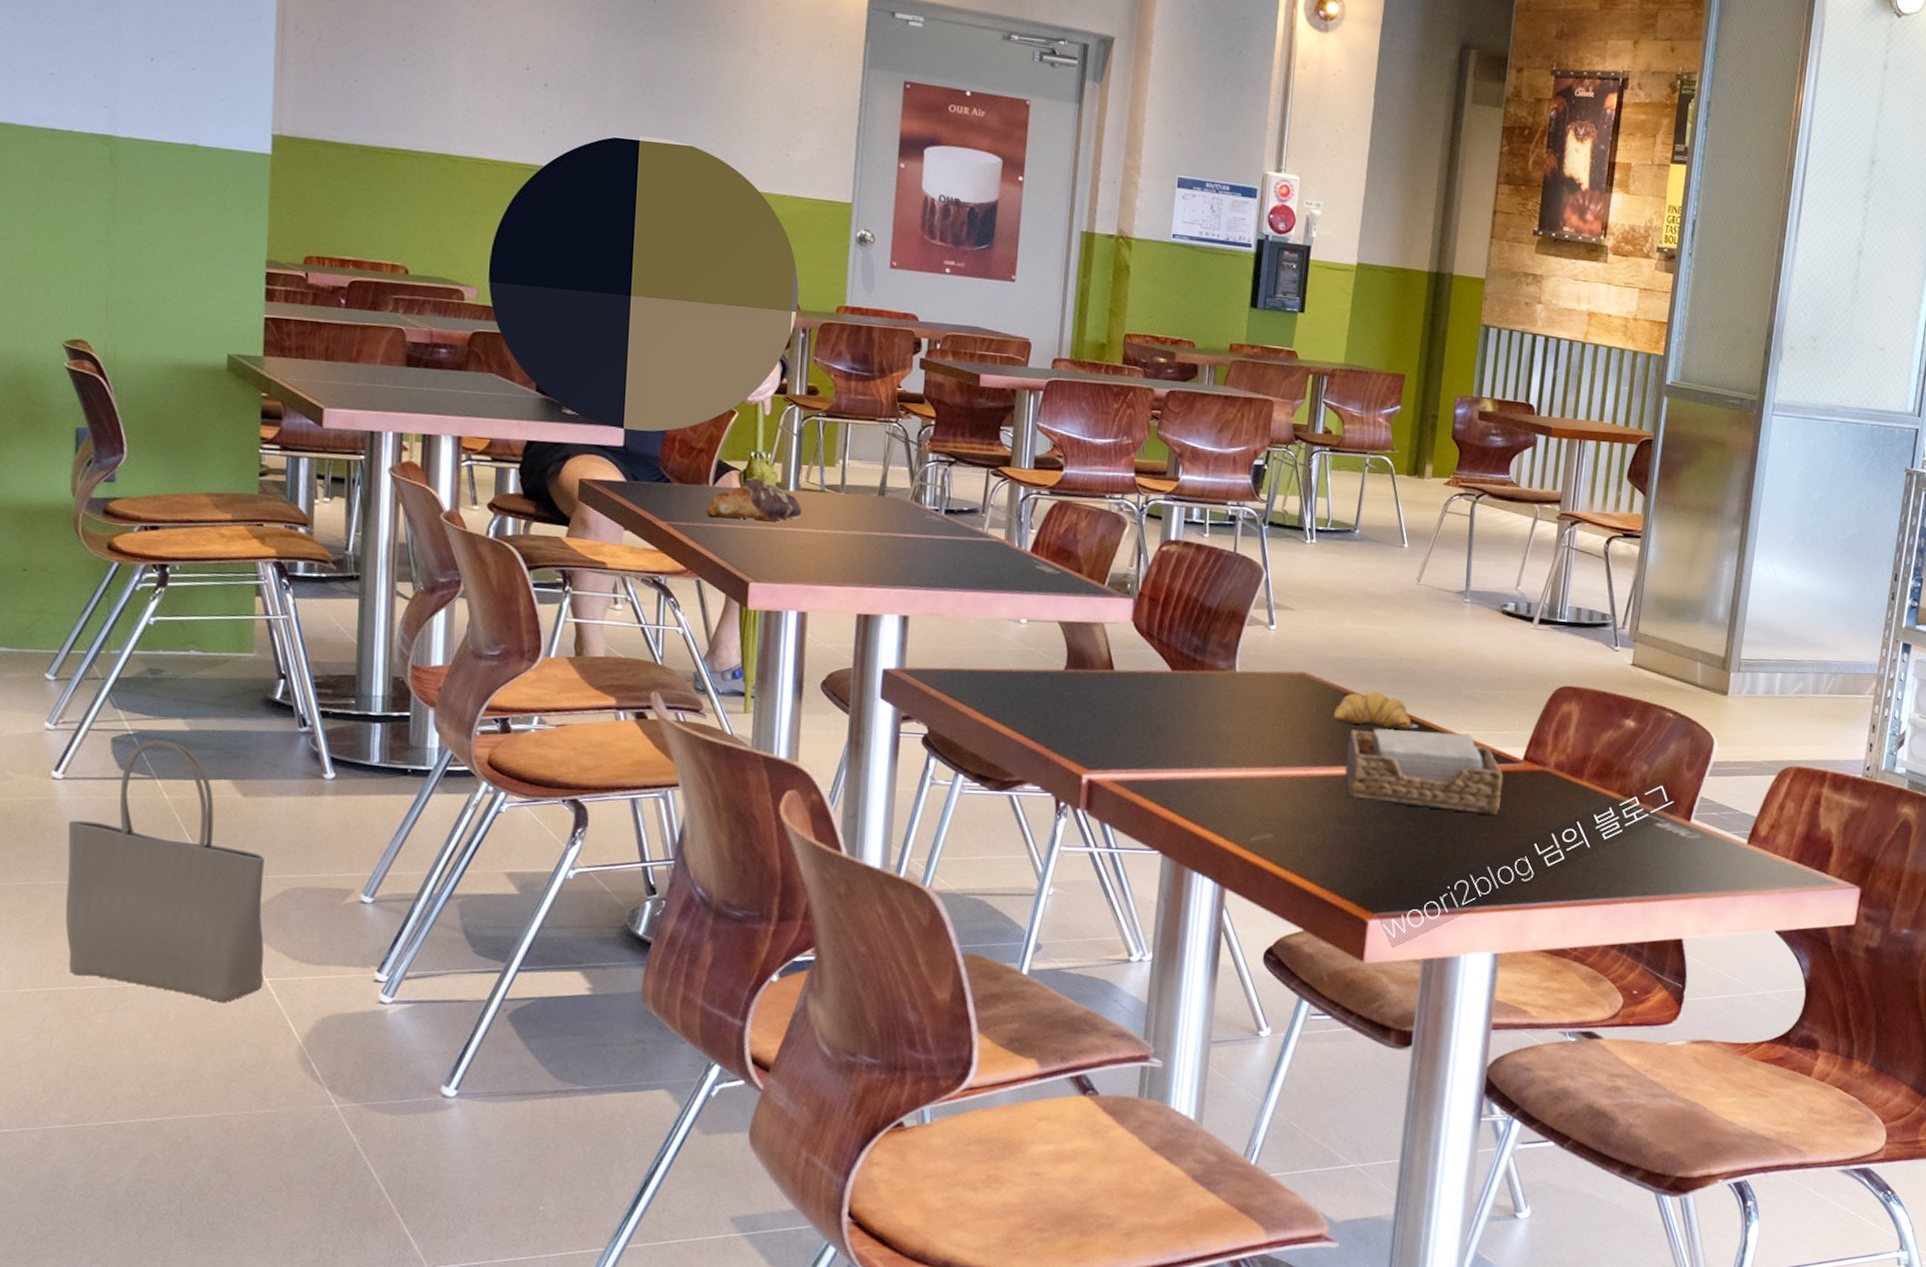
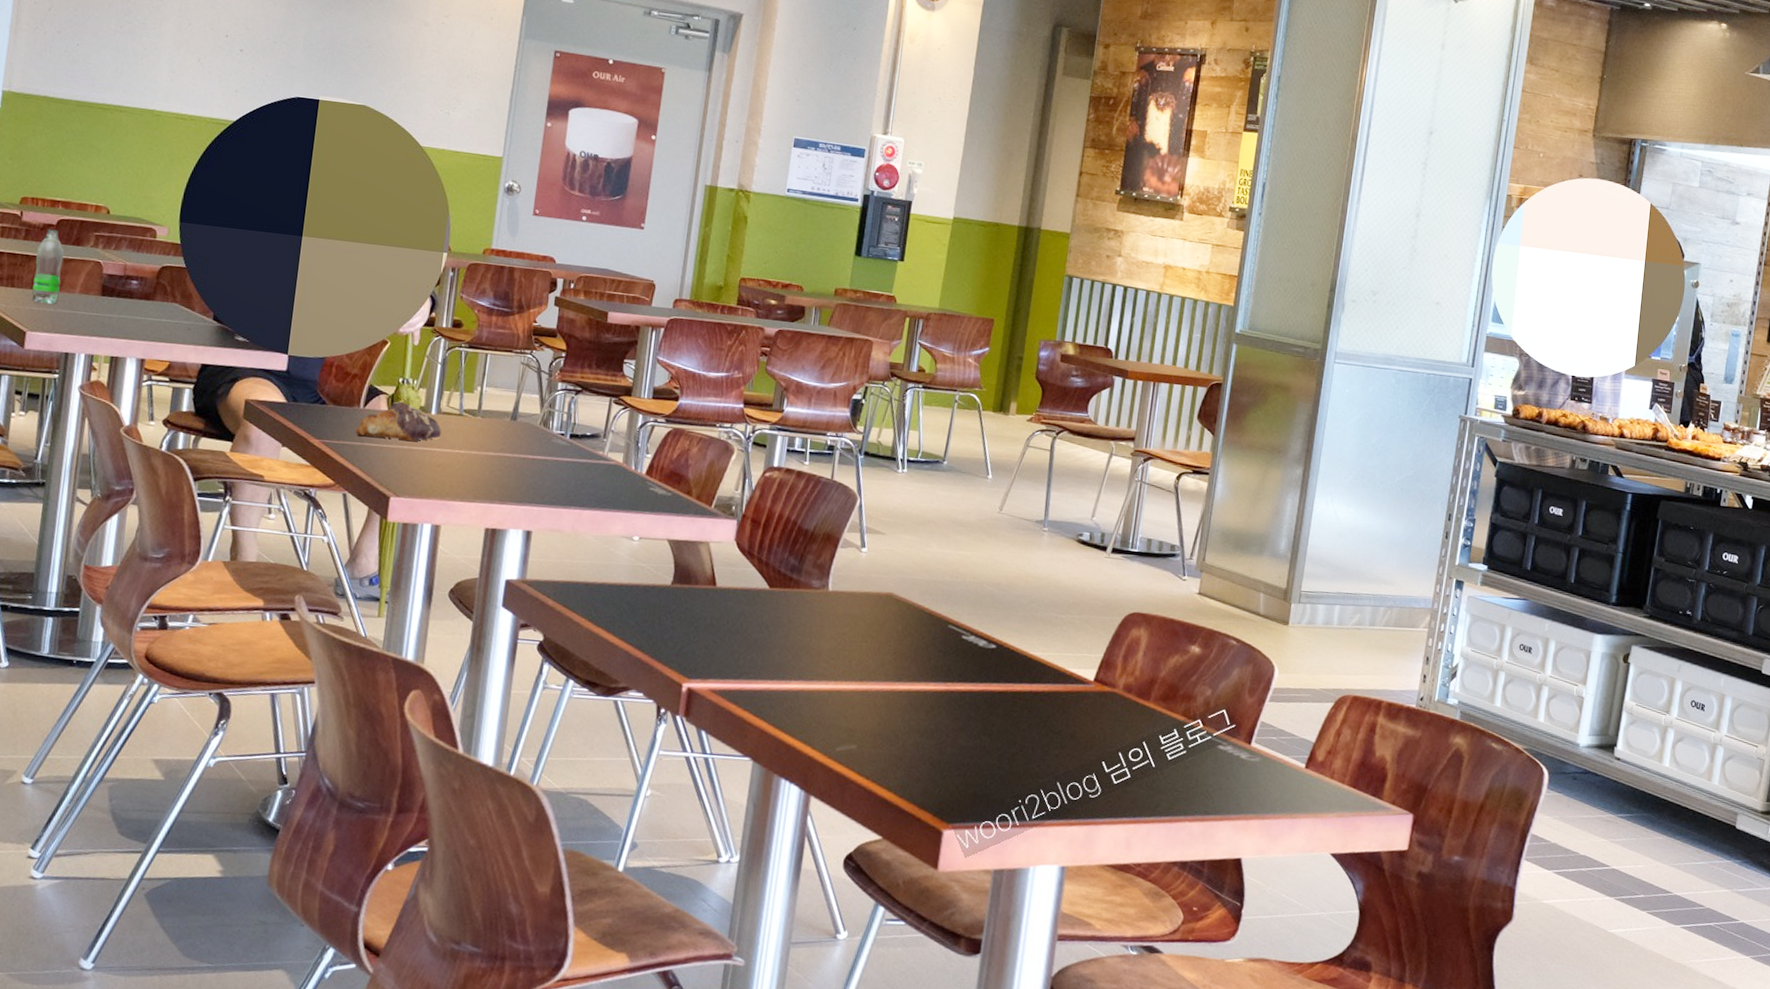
bottle: none [326,292,360,379] -> present [32,229,64,306]
croissant: present [1333,692,1412,731] -> none [917,613,990,650]
napkin holder: present [1345,728,1504,814] -> none [926,648,1075,732]

